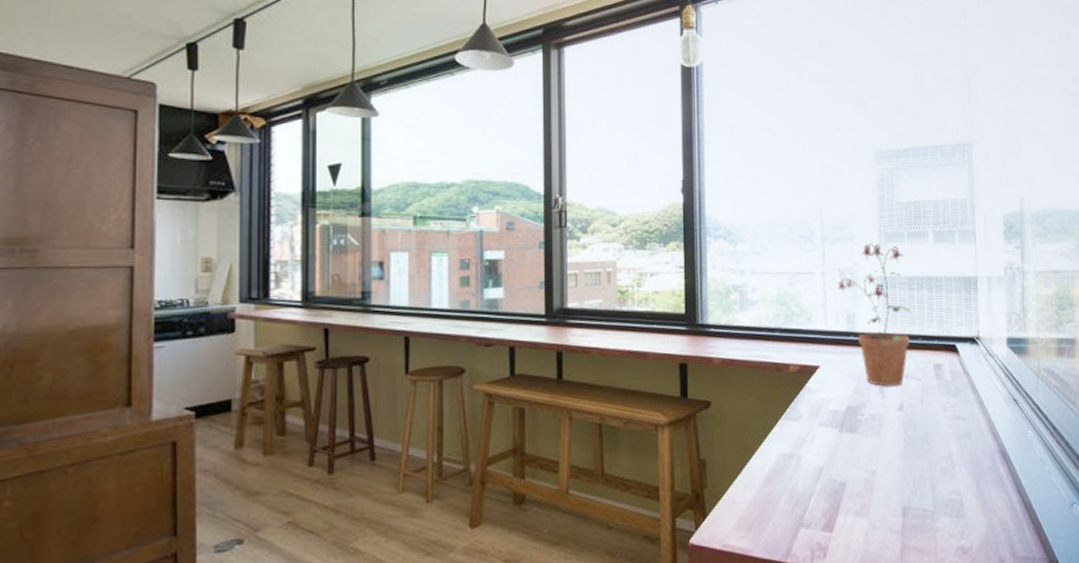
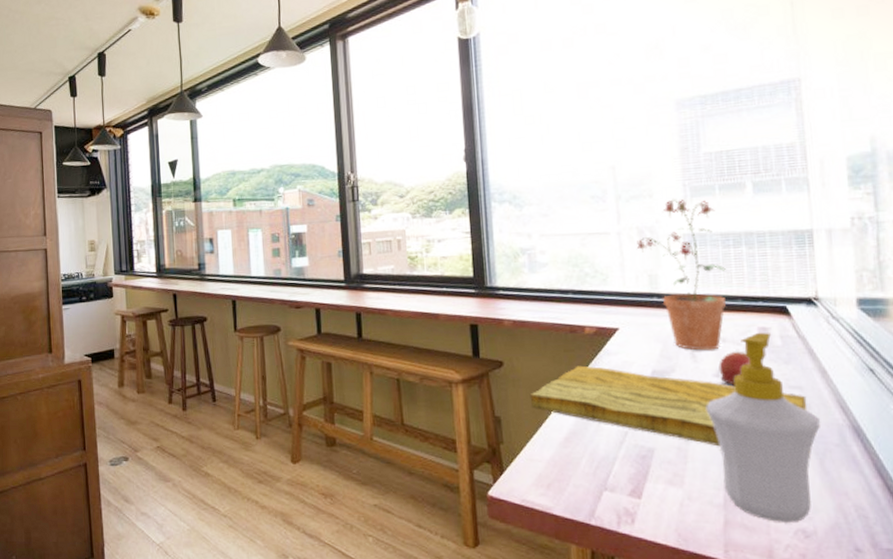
cutting board: none [735,403,969,476] -> present [529,365,808,447]
soap bottle: none [890,368,977,543] -> present [706,332,820,522]
fruit: none [902,387,926,418] -> present [718,352,750,386]

